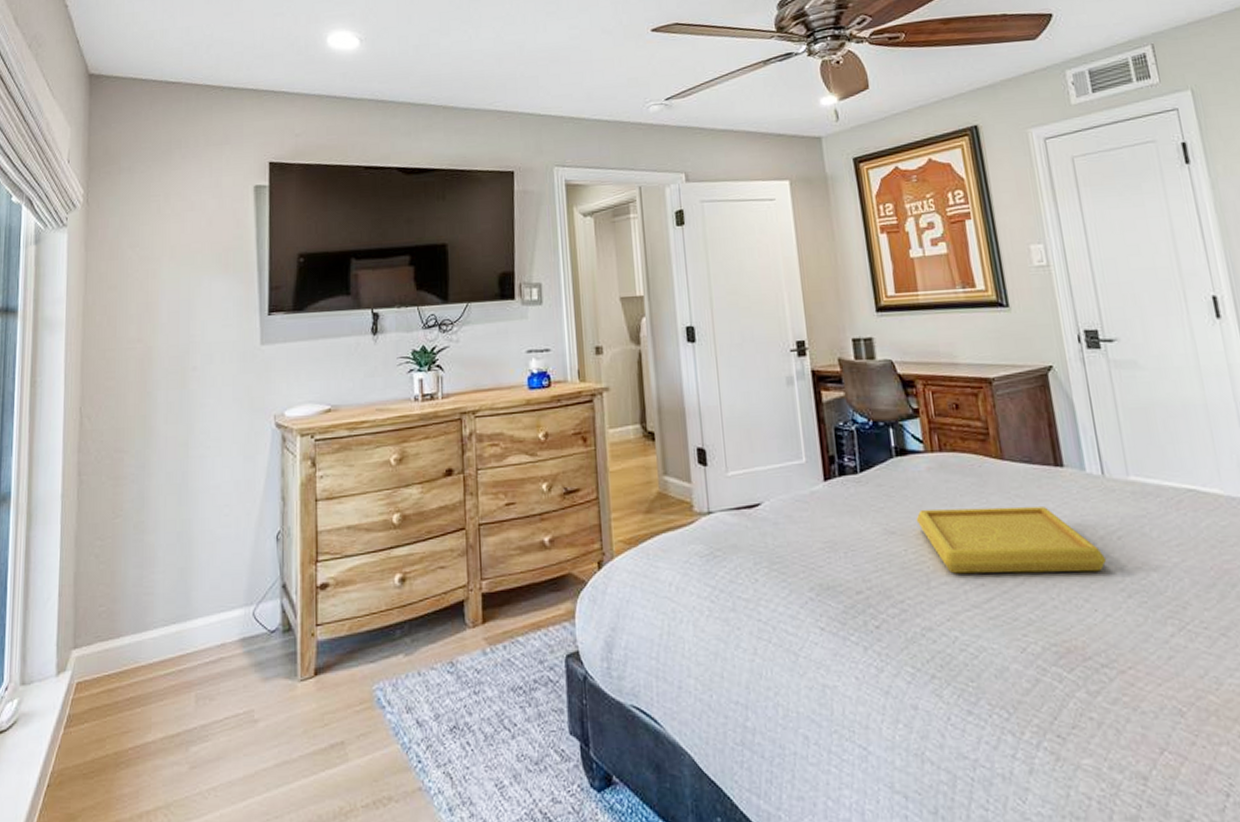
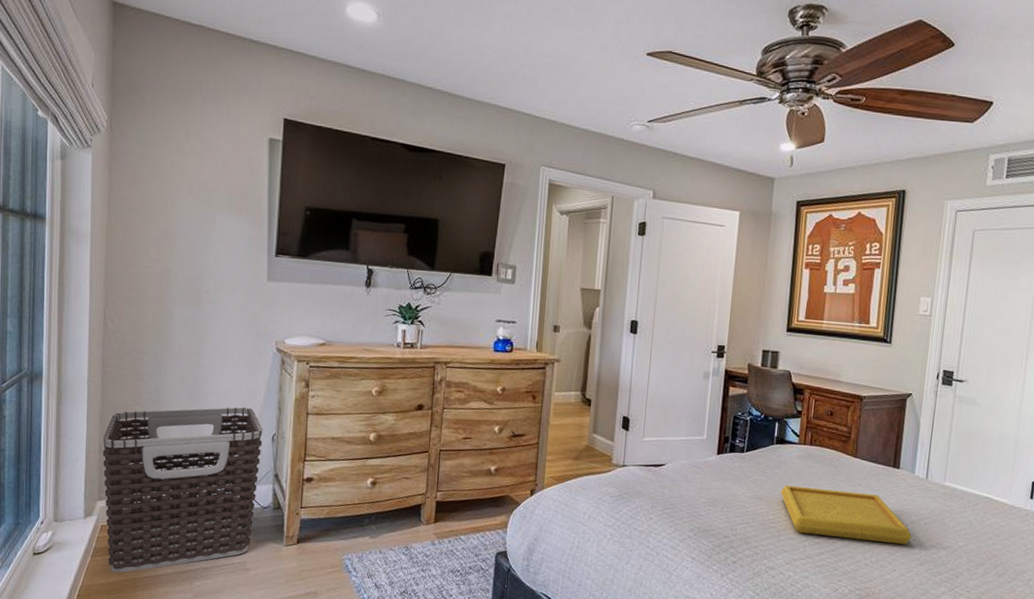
clothes hamper: none [77,502,265,747] -> present [102,407,263,573]

